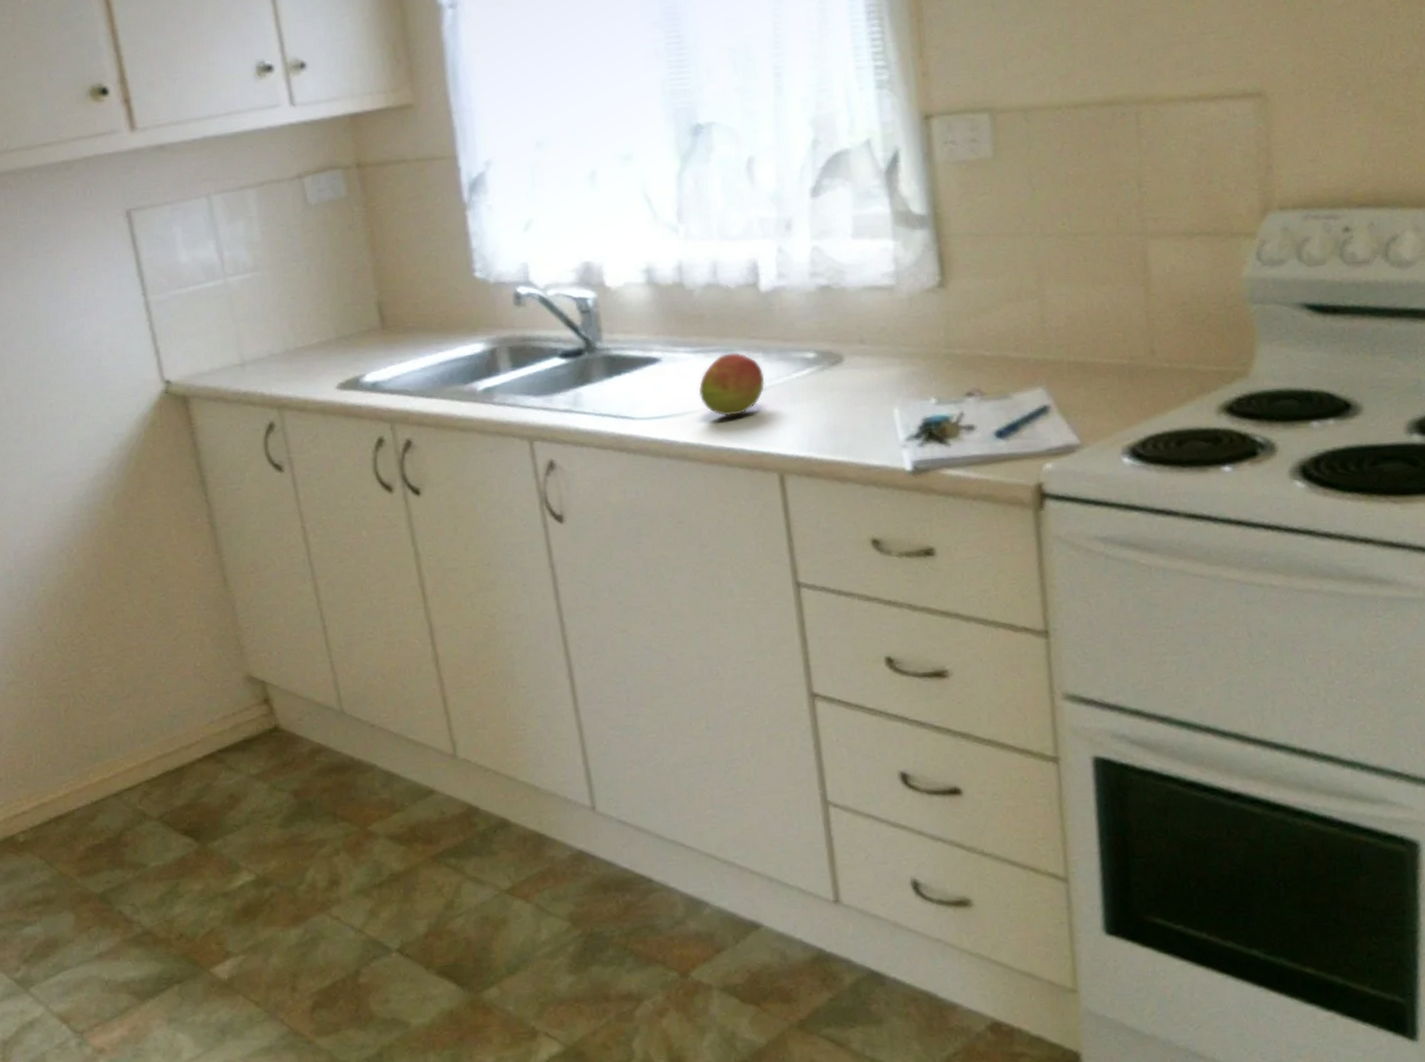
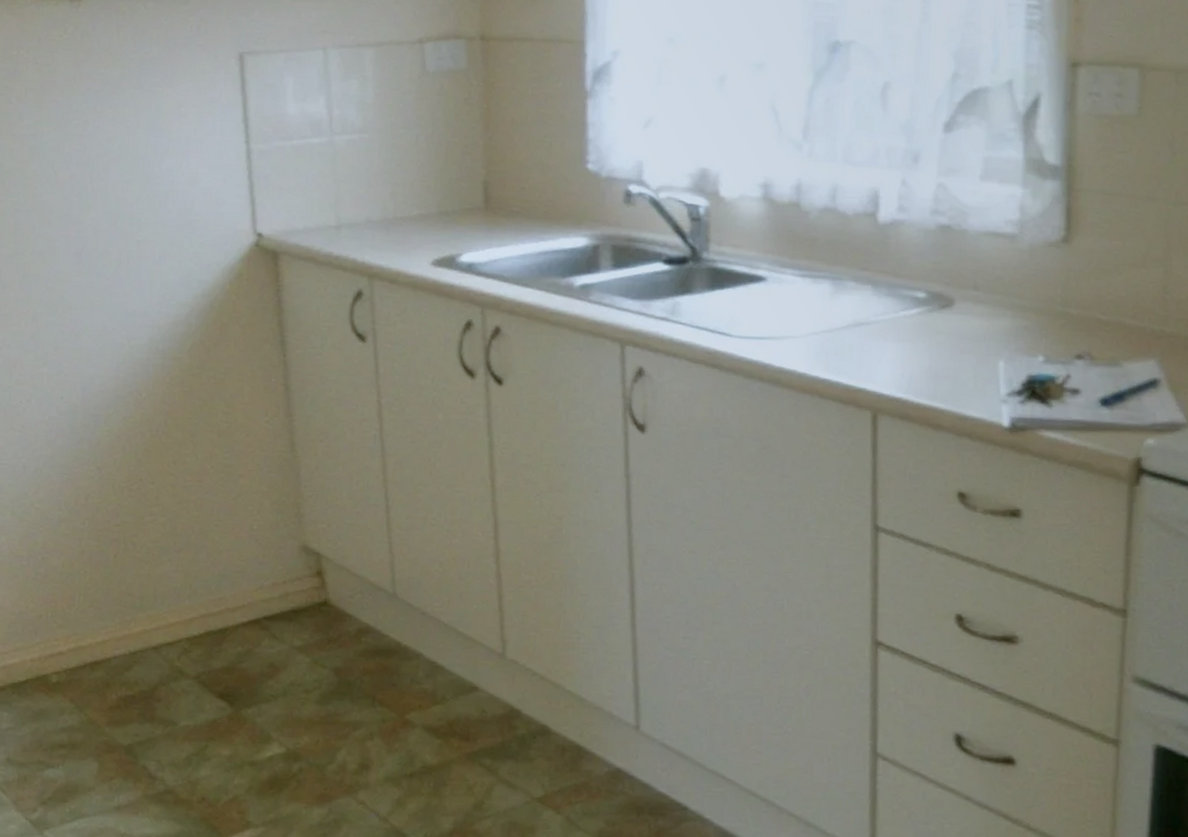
fruit: present [698,353,765,417] -> none [801,282,871,347]

